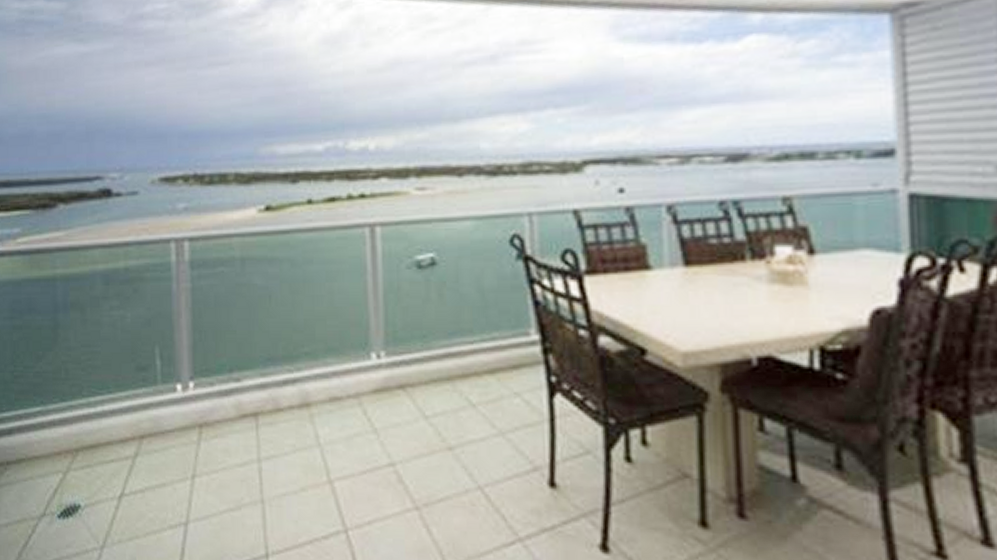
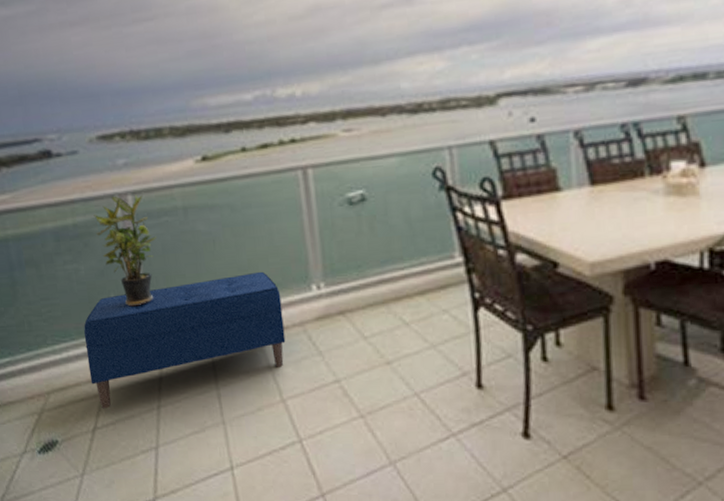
bench: none [122,333,338,474] -> present [83,271,286,409]
potted plant: none [147,241,210,362] -> present [93,195,156,307]

